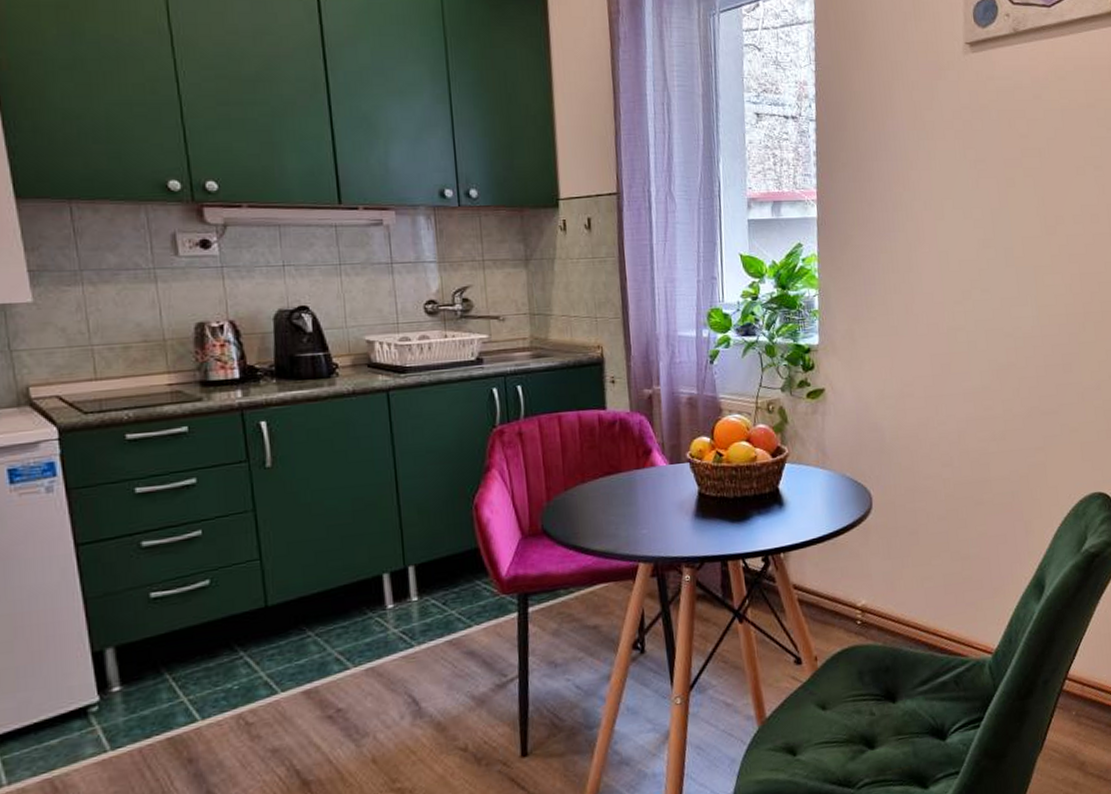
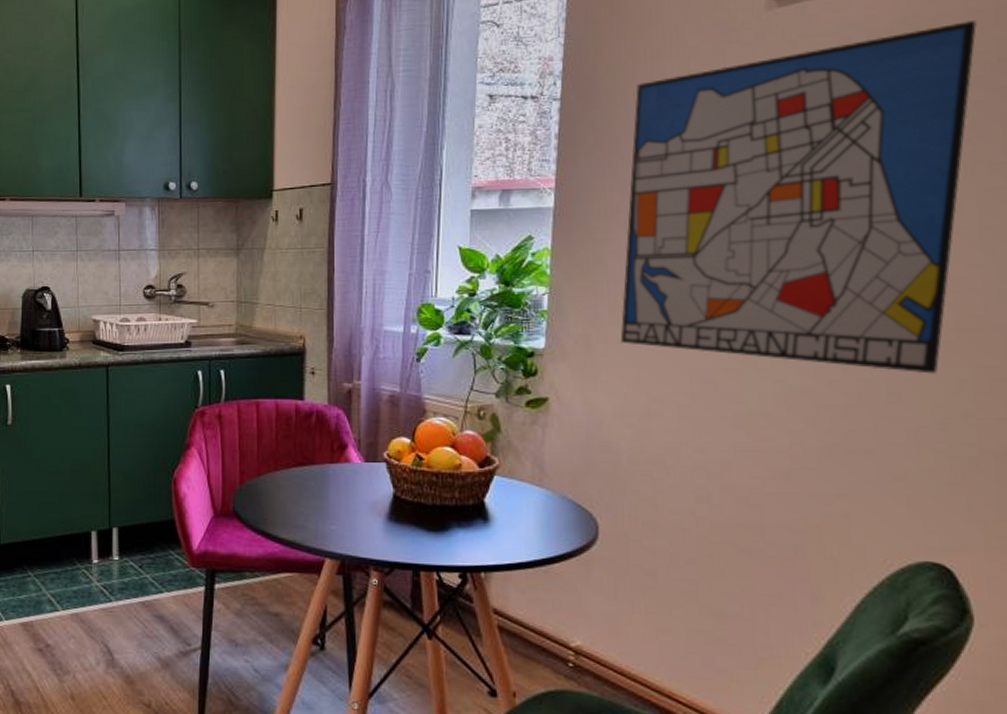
wall art: none [874,74,1099,348] -> present [620,19,977,374]

